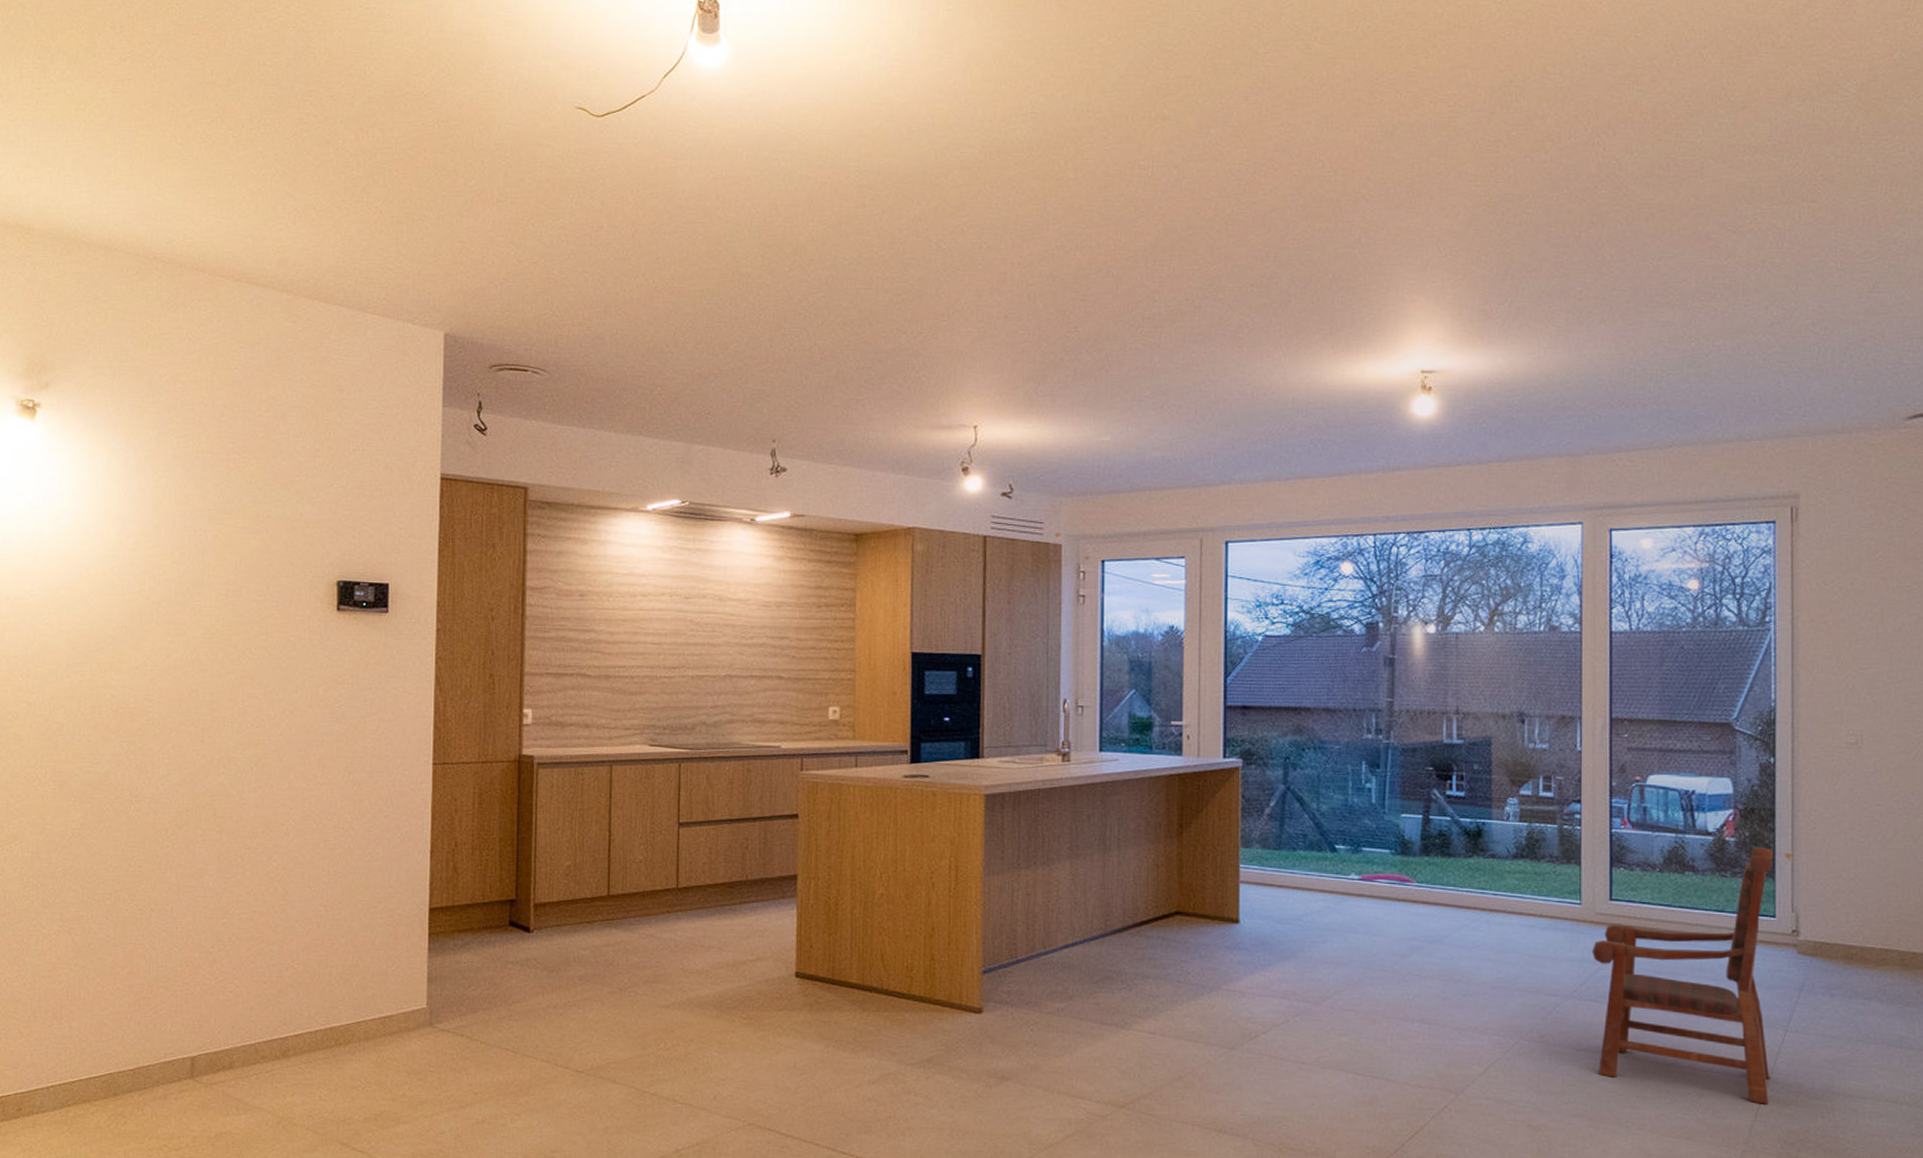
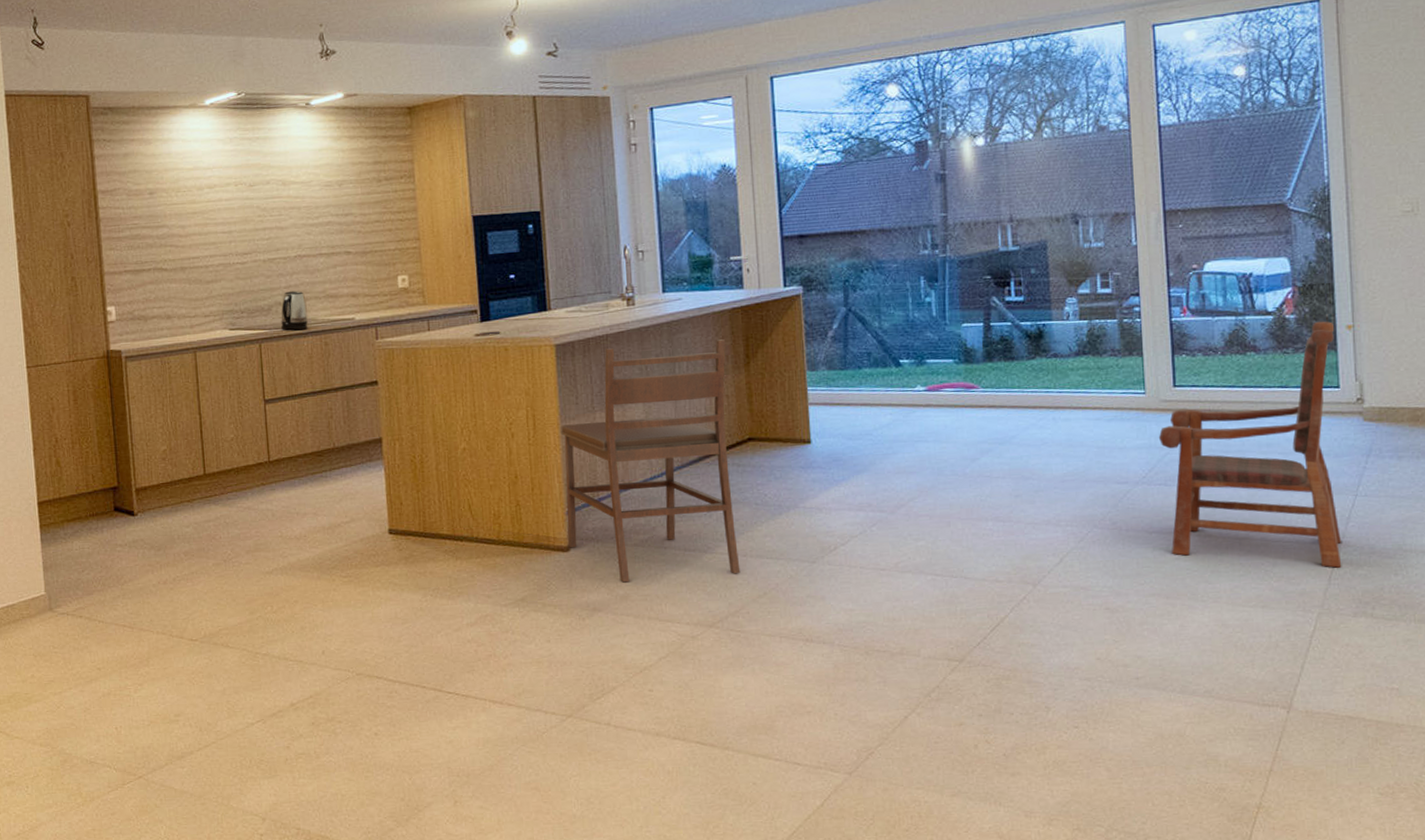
kettle: none [704,710,732,754] -> present [281,290,308,331]
dining chair: none [980,804,1160,1054] -> present [561,339,741,583]

